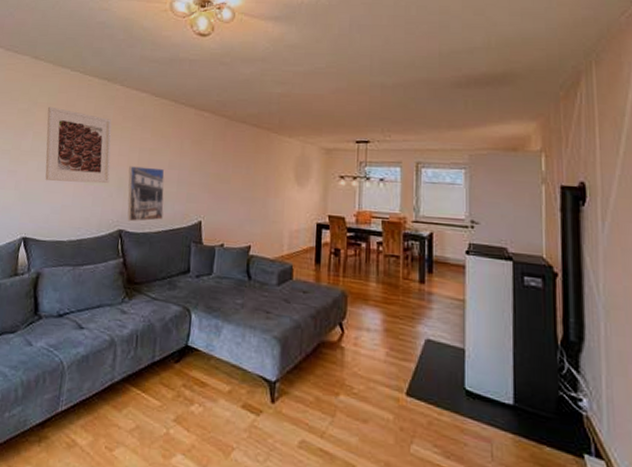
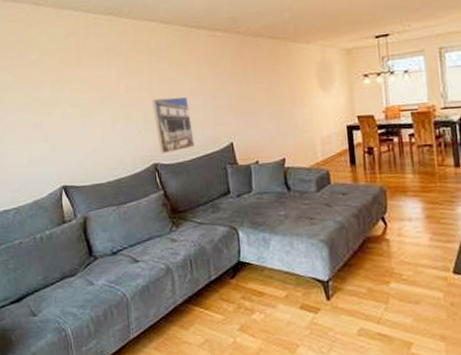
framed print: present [45,106,112,184] -> none [58,52,136,128]

